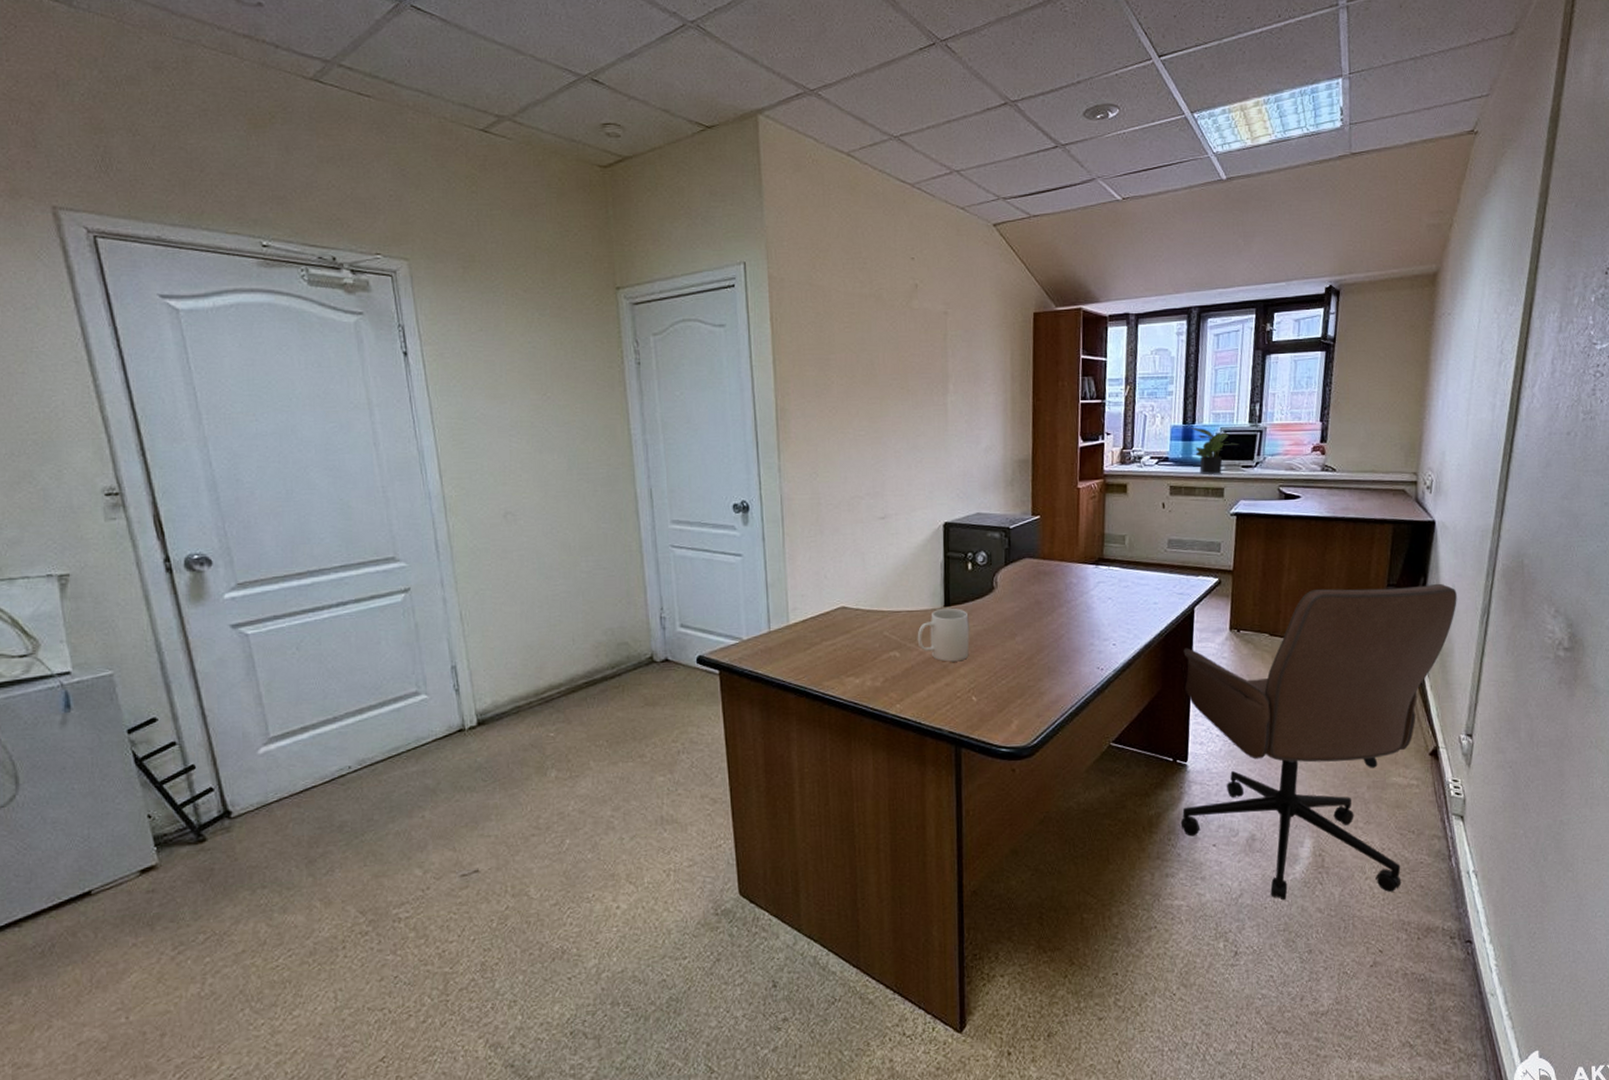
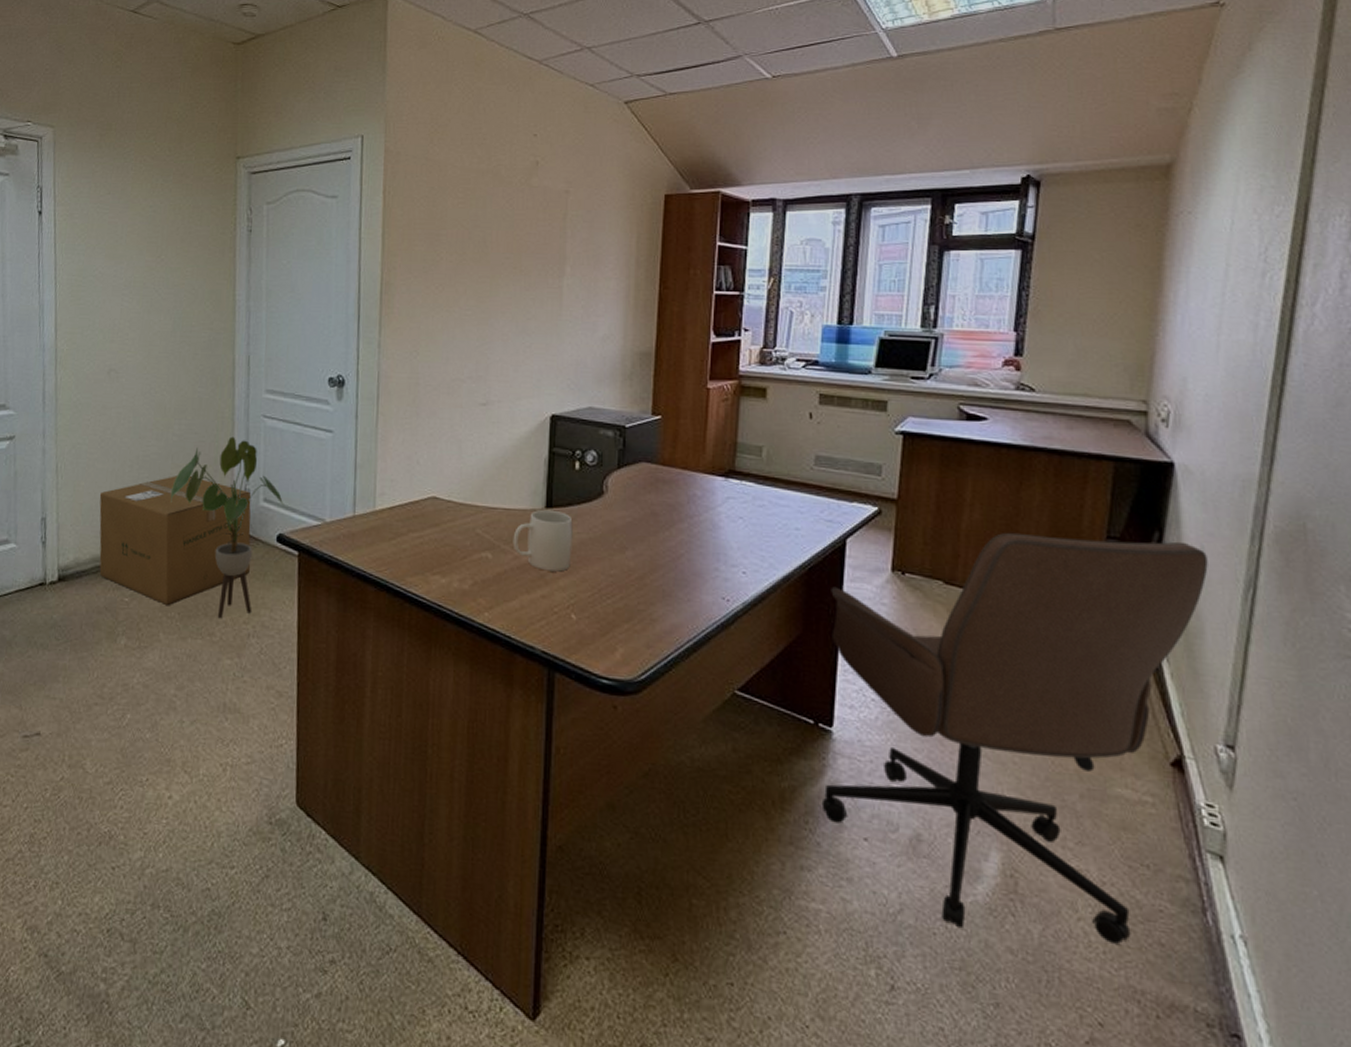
box: none [510,611,673,736] -> present [99,476,252,606]
house plant: none [585,568,701,741] -> present [170,436,284,619]
potted plant: present [1190,427,1239,474] -> none [846,328,907,384]

